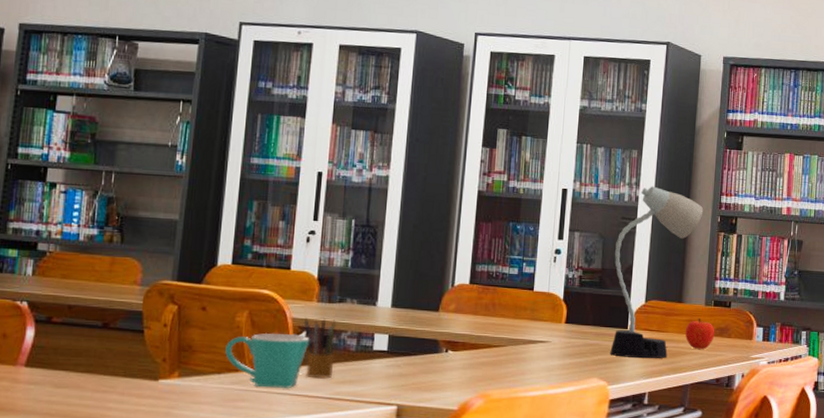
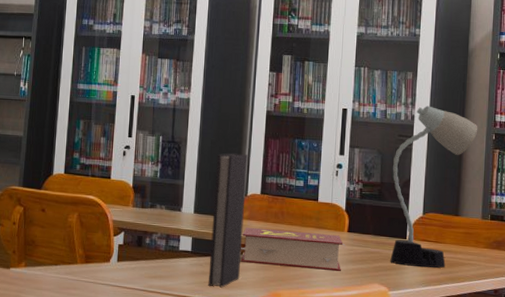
mug: present [225,332,310,389] -> none [60,232,127,281]
pencil box: present [303,317,341,379] -> none [122,220,152,274]
diary: none [406,238,456,391] -> present [208,153,248,288]
book: none [445,321,563,366] -> present [240,227,346,271]
fruit: present [685,318,715,350] -> none [463,231,492,262]

